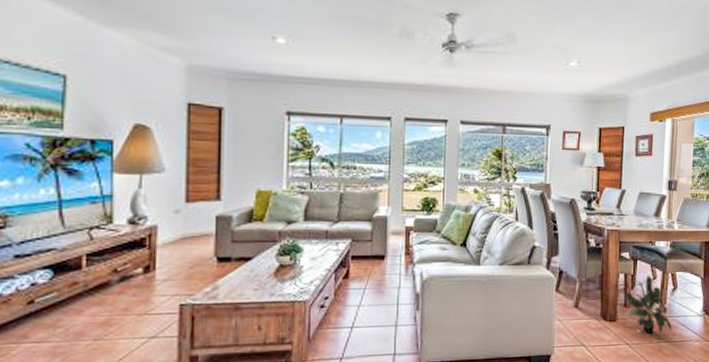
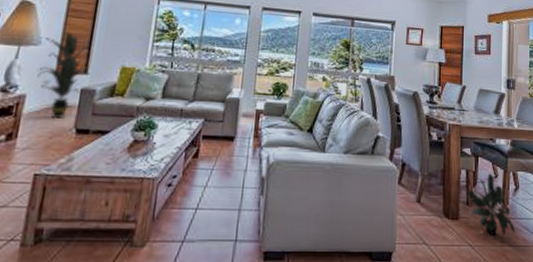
indoor plant: none [163,156,223,248] -> present [37,31,90,119]

